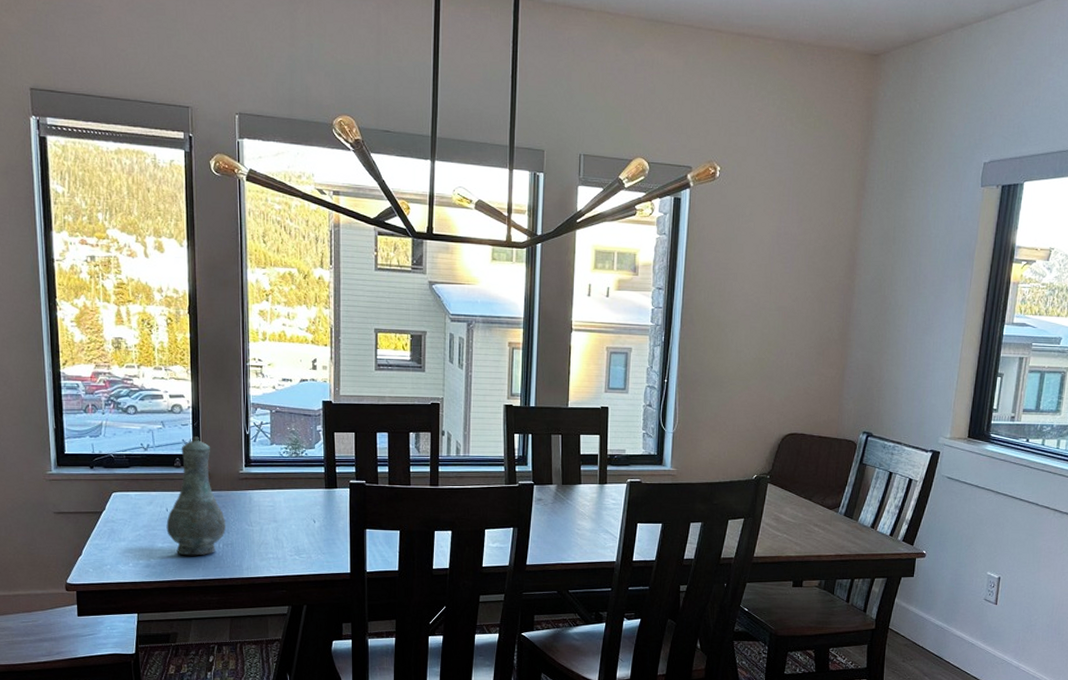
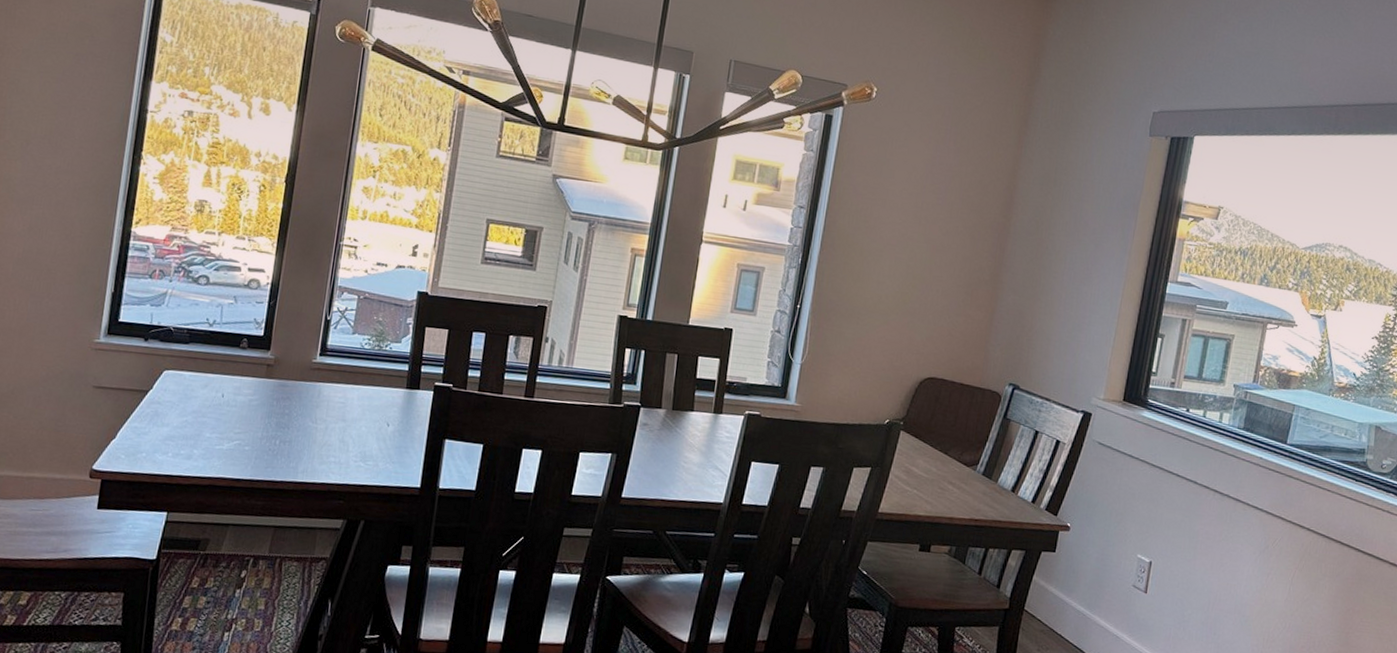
vase: present [166,436,227,556] -> none [218,316,288,452]

